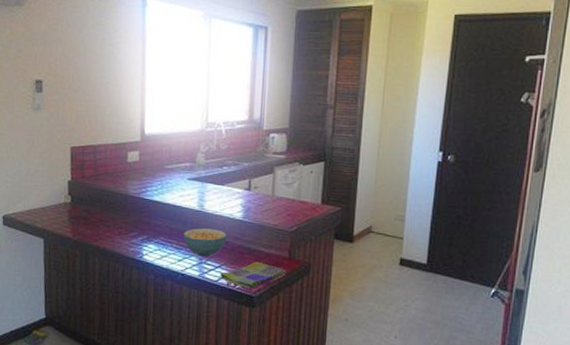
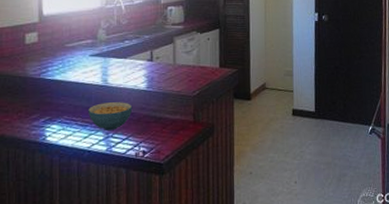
dish towel: present [220,261,286,290] -> none [128,128,192,157]

